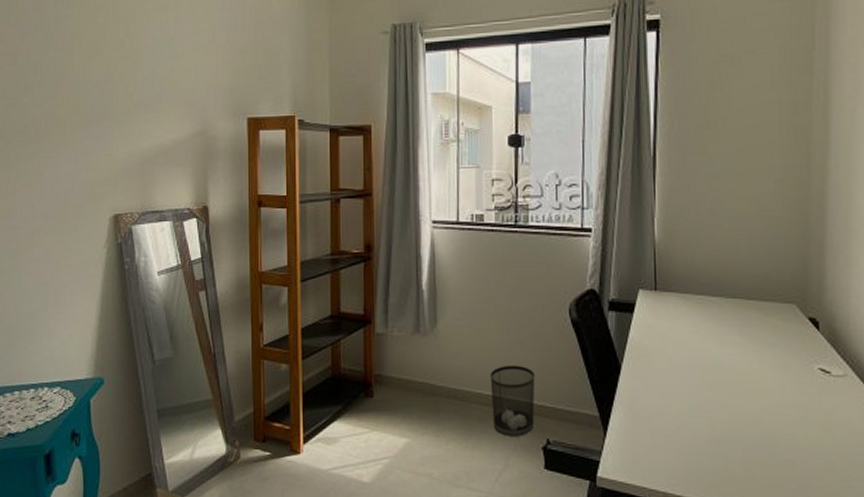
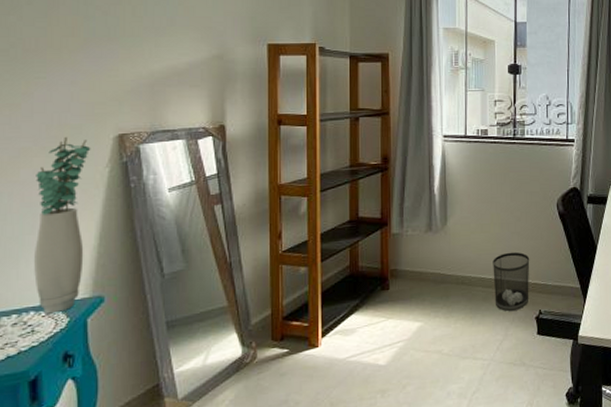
vase: none [47,216,91,391] -> present [34,136,91,314]

